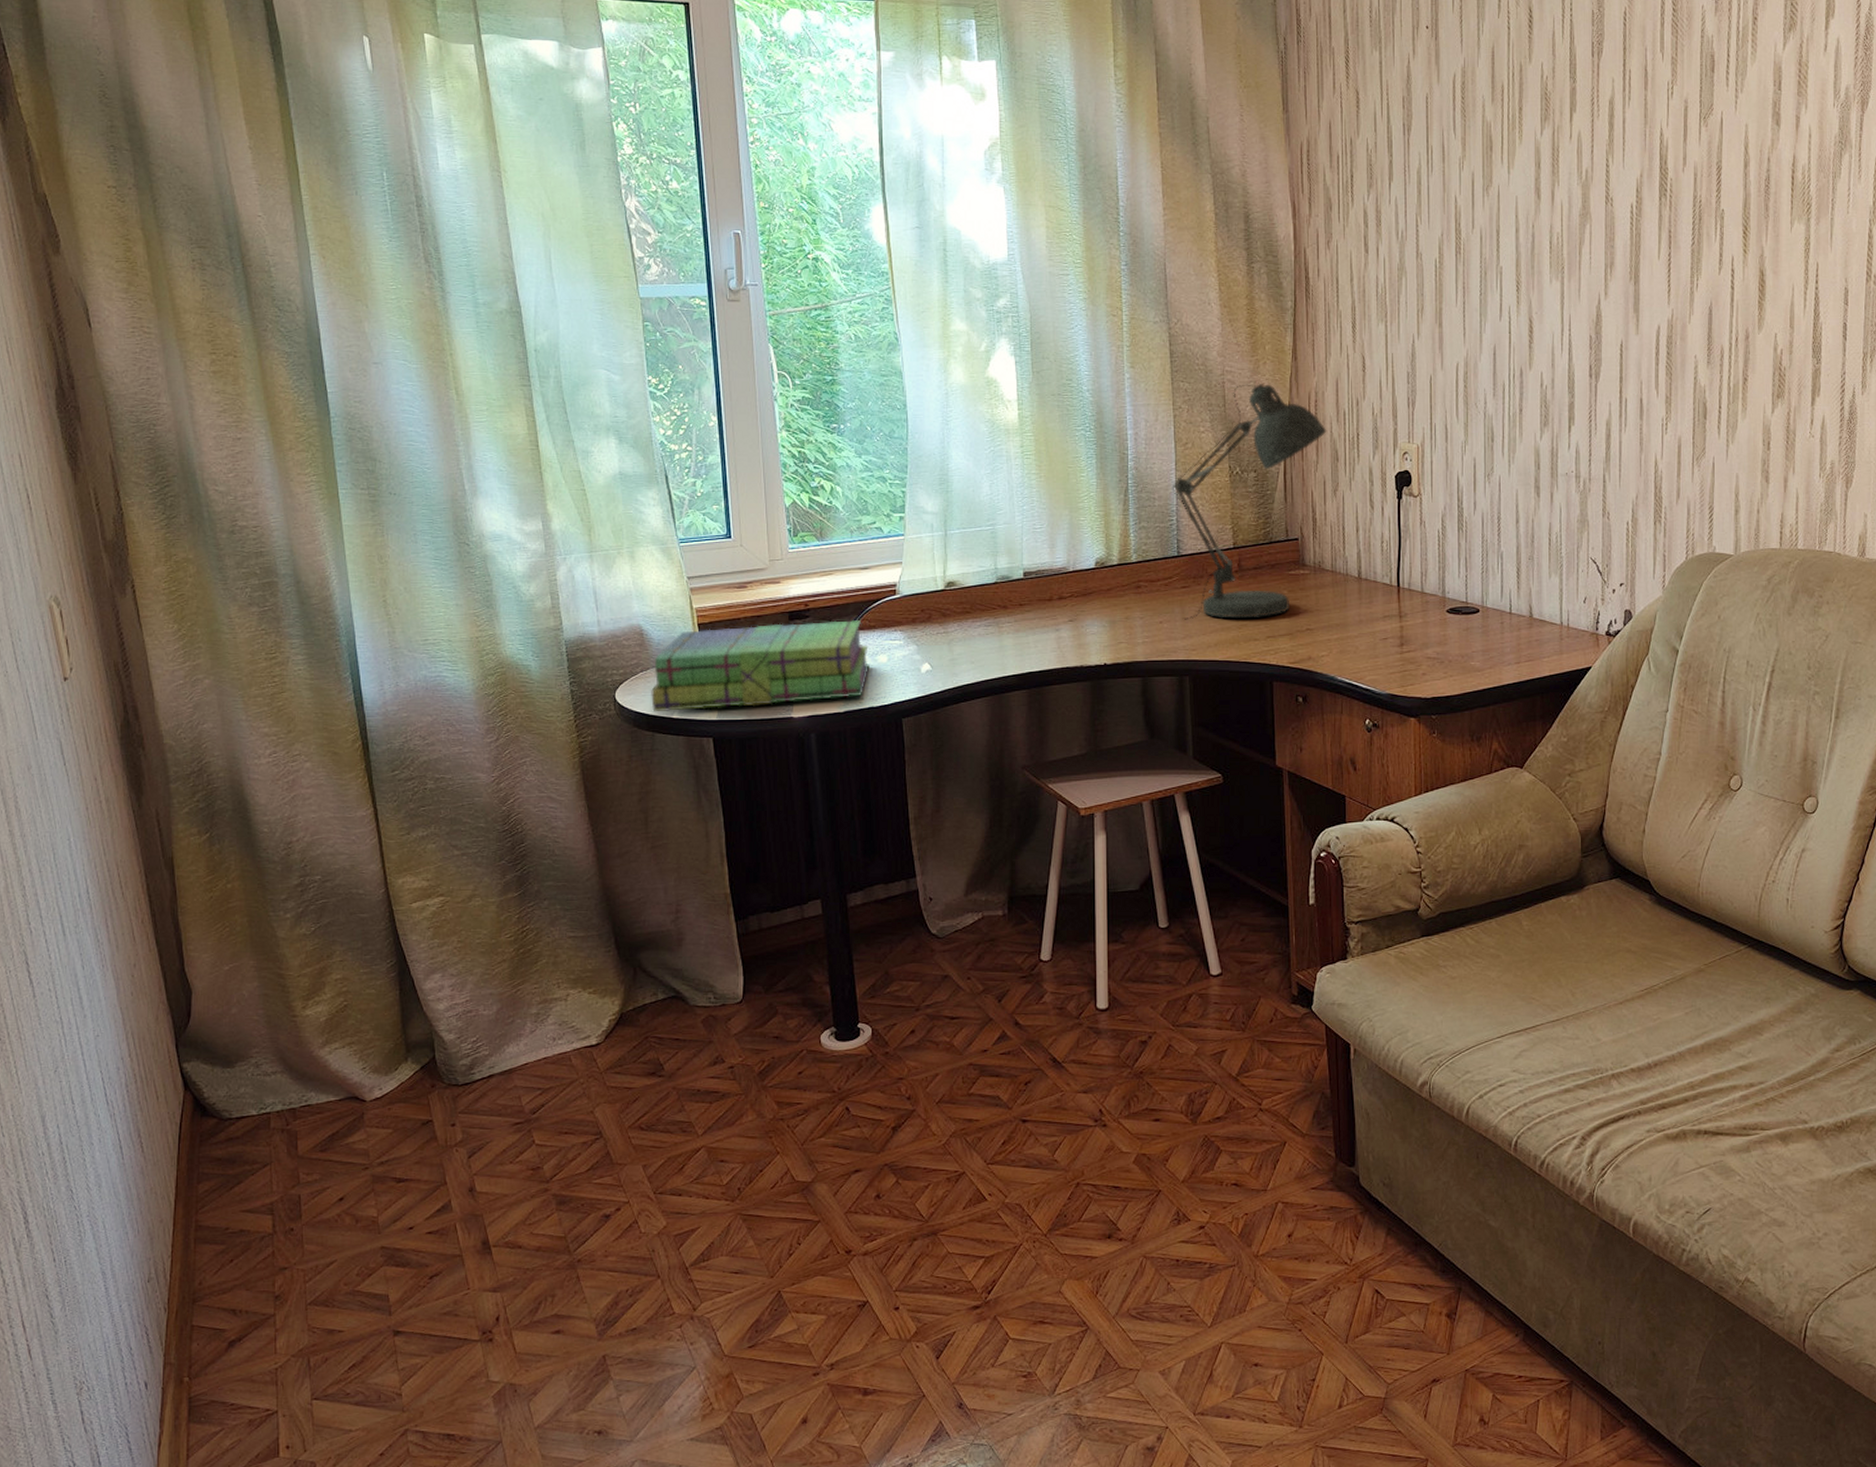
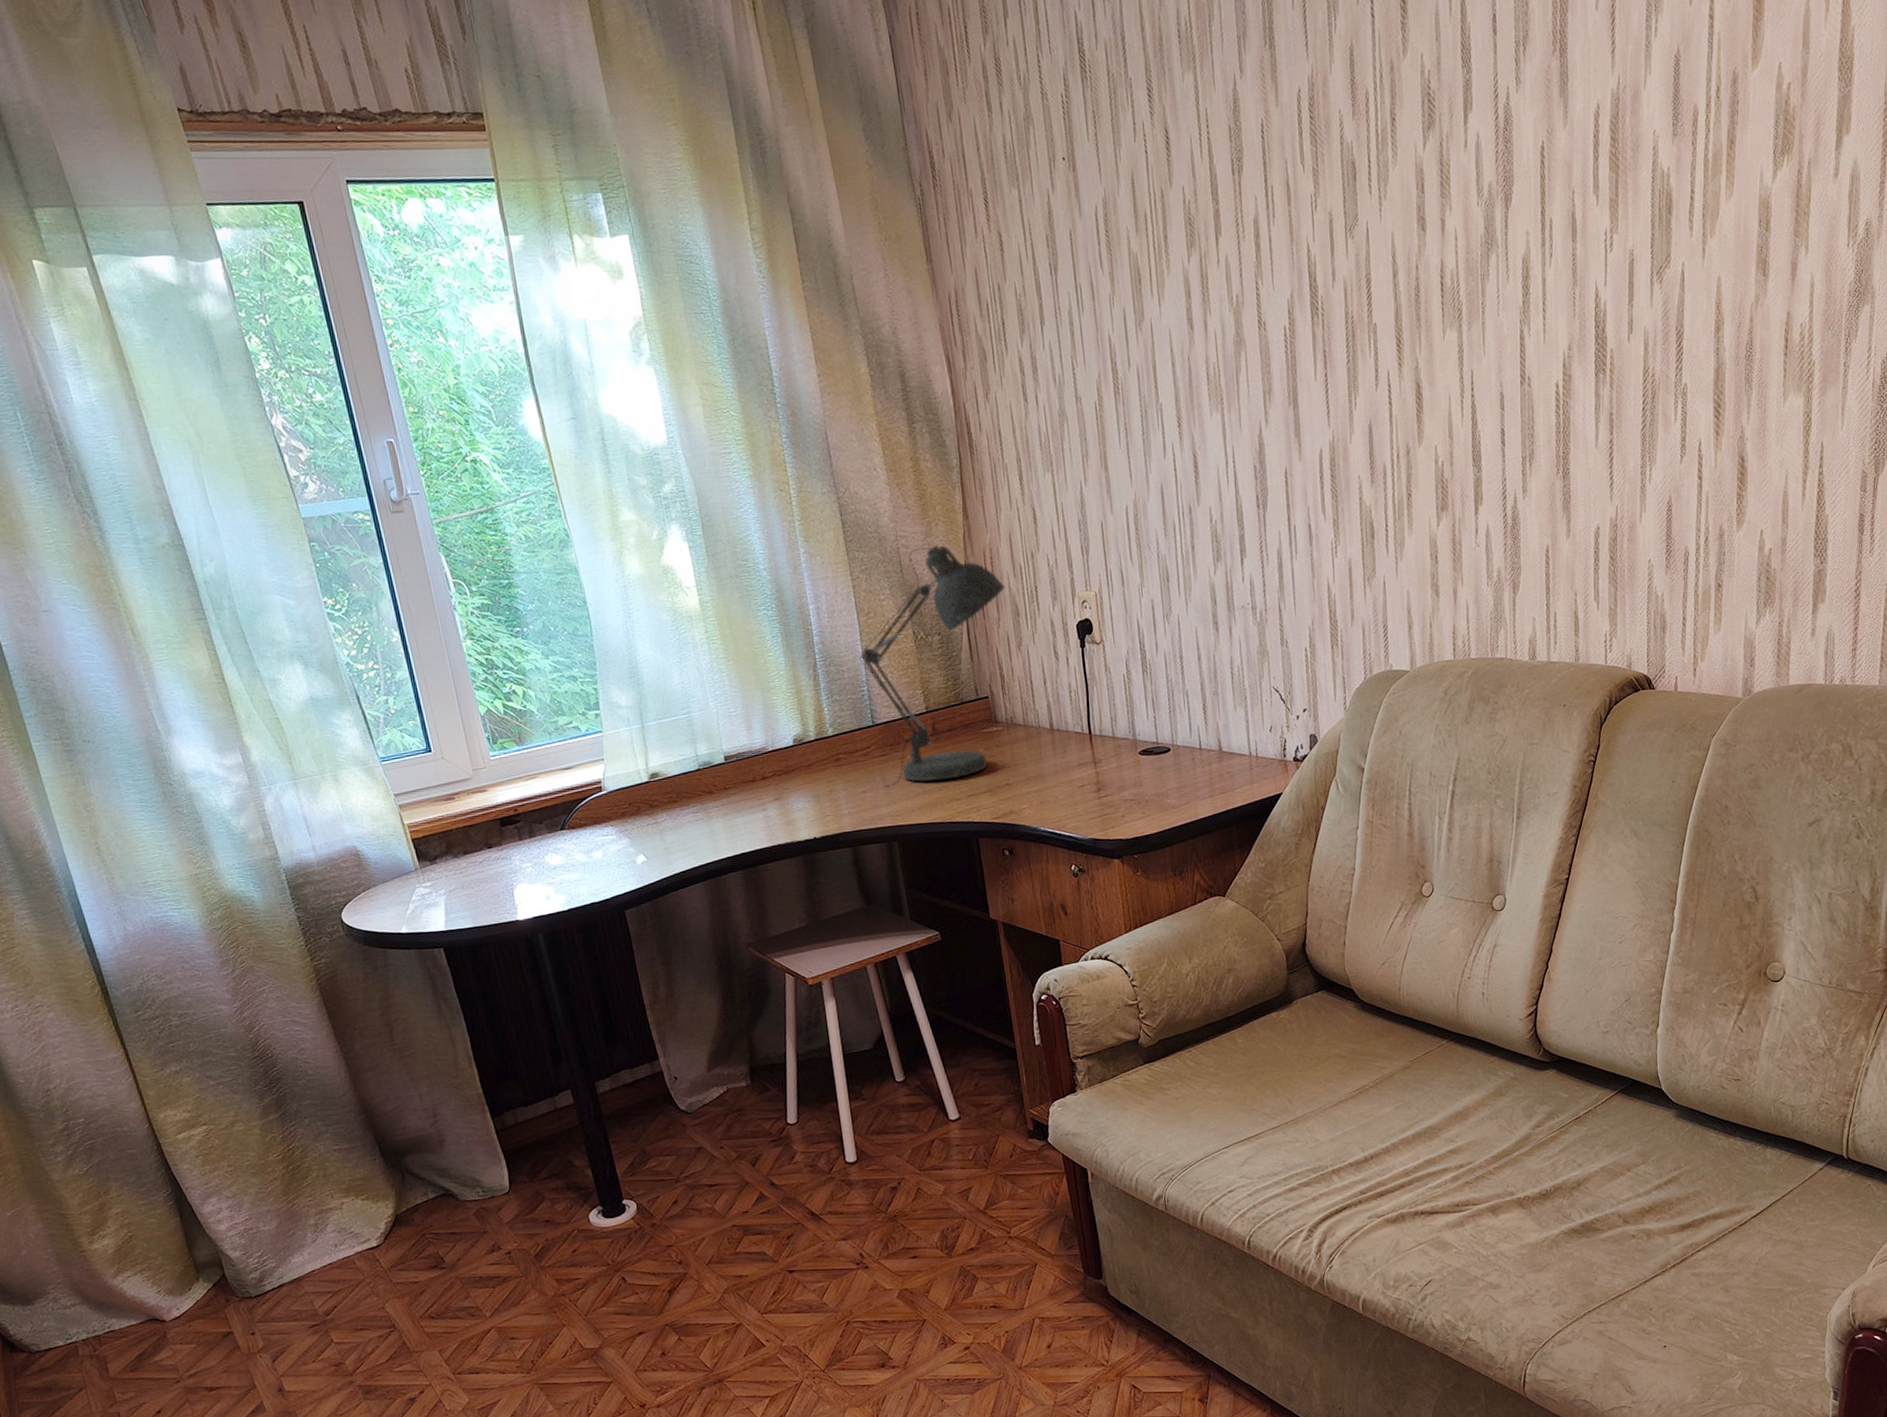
stack of books: present [651,619,870,713] -> none [374,819,587,929]

